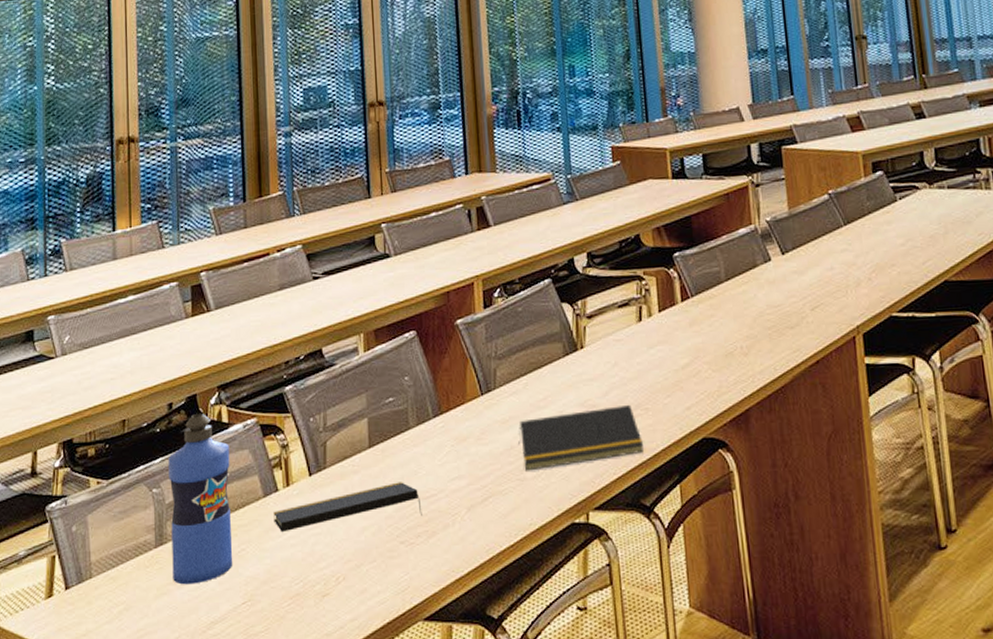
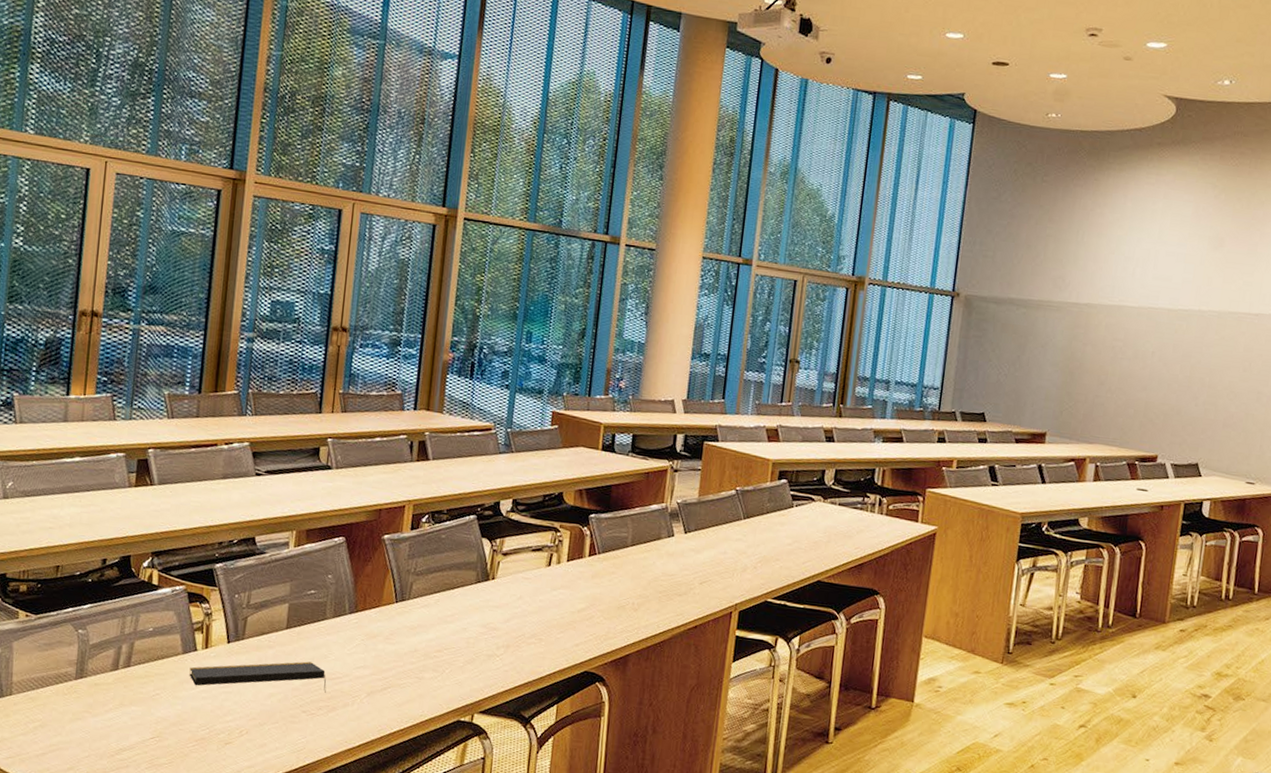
water bottle: present [168,412,233,585] -> none [88,572,156,716]
notepad: present [518,404,643,471] -> none [422,629,532,675]

